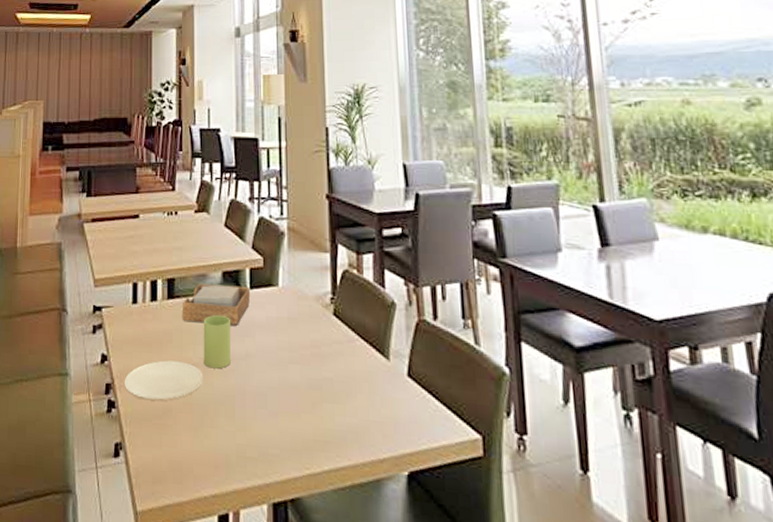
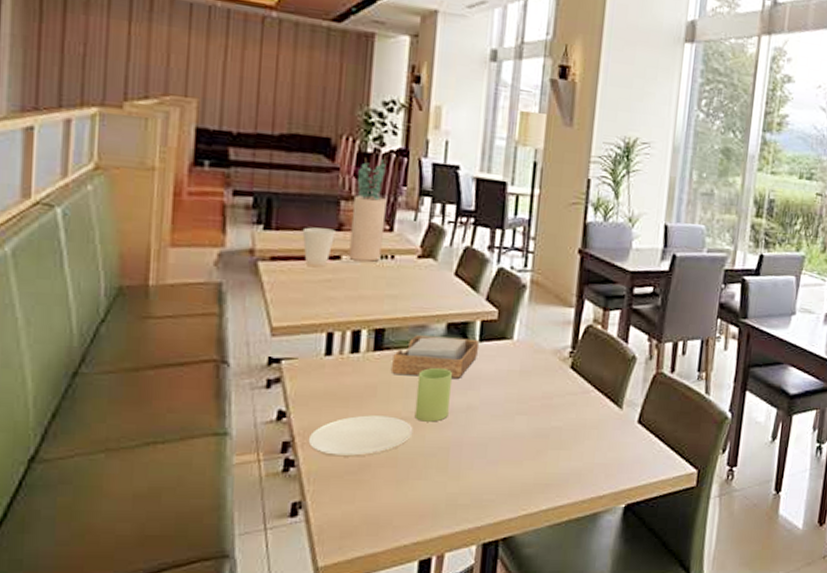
cup: none [112,192,134,226] -> present [302,227,335,268]
vase: none [145,127,169,219] -> present [349,155,389,263]

